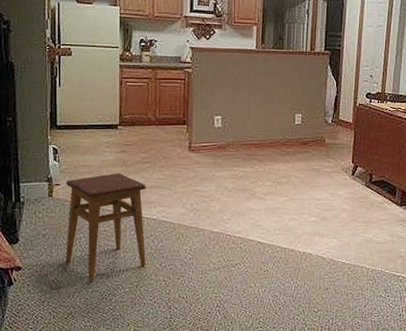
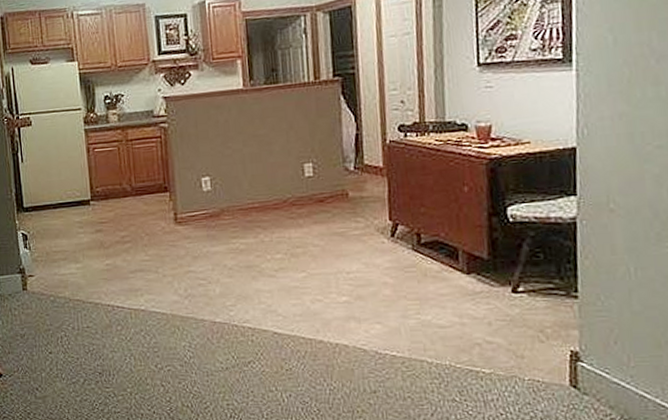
stool: present [66,173,147,282] -> none [40,257,140,389]

